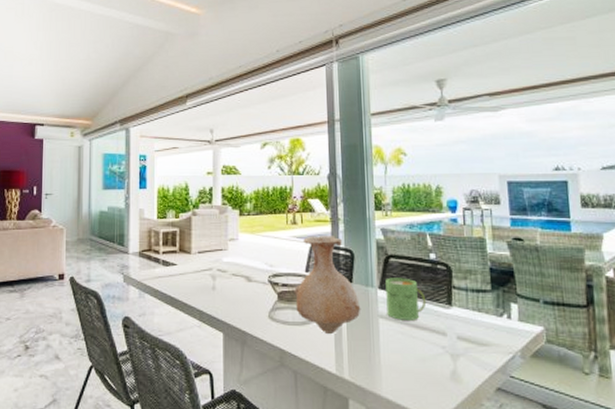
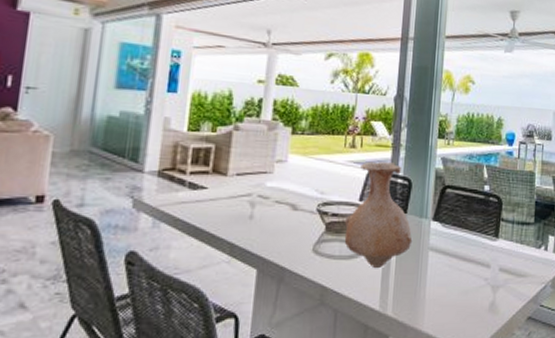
mug: present [385,277,427,320] -> none [437,209,476,253]

